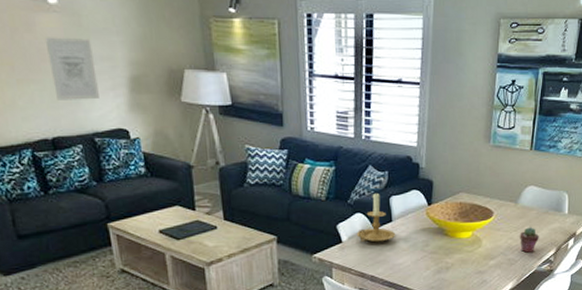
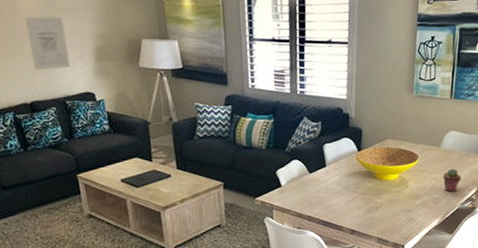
candle holder: present [356,191,396,243] -> none [294,140,330,186]

